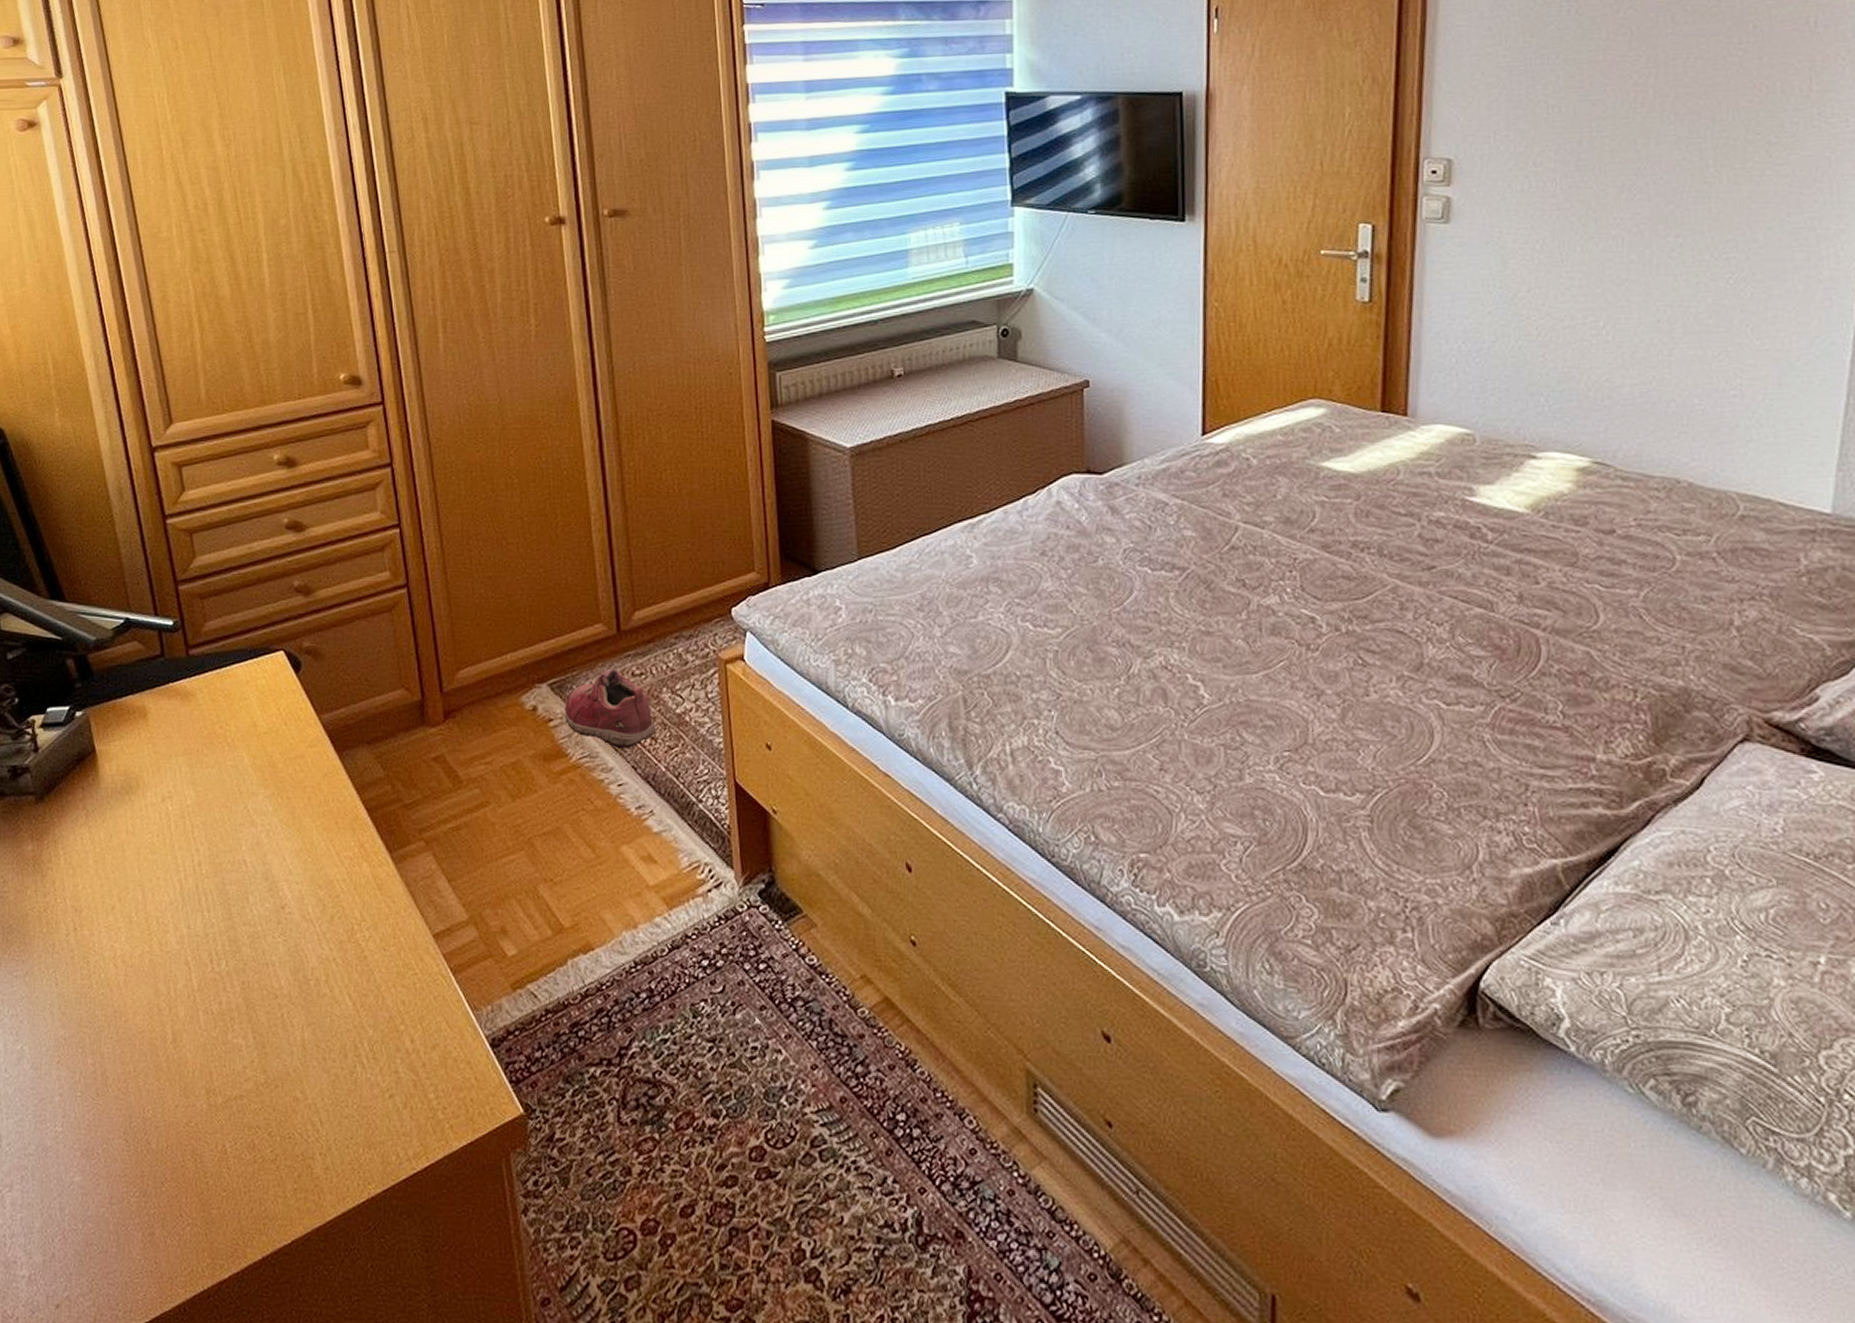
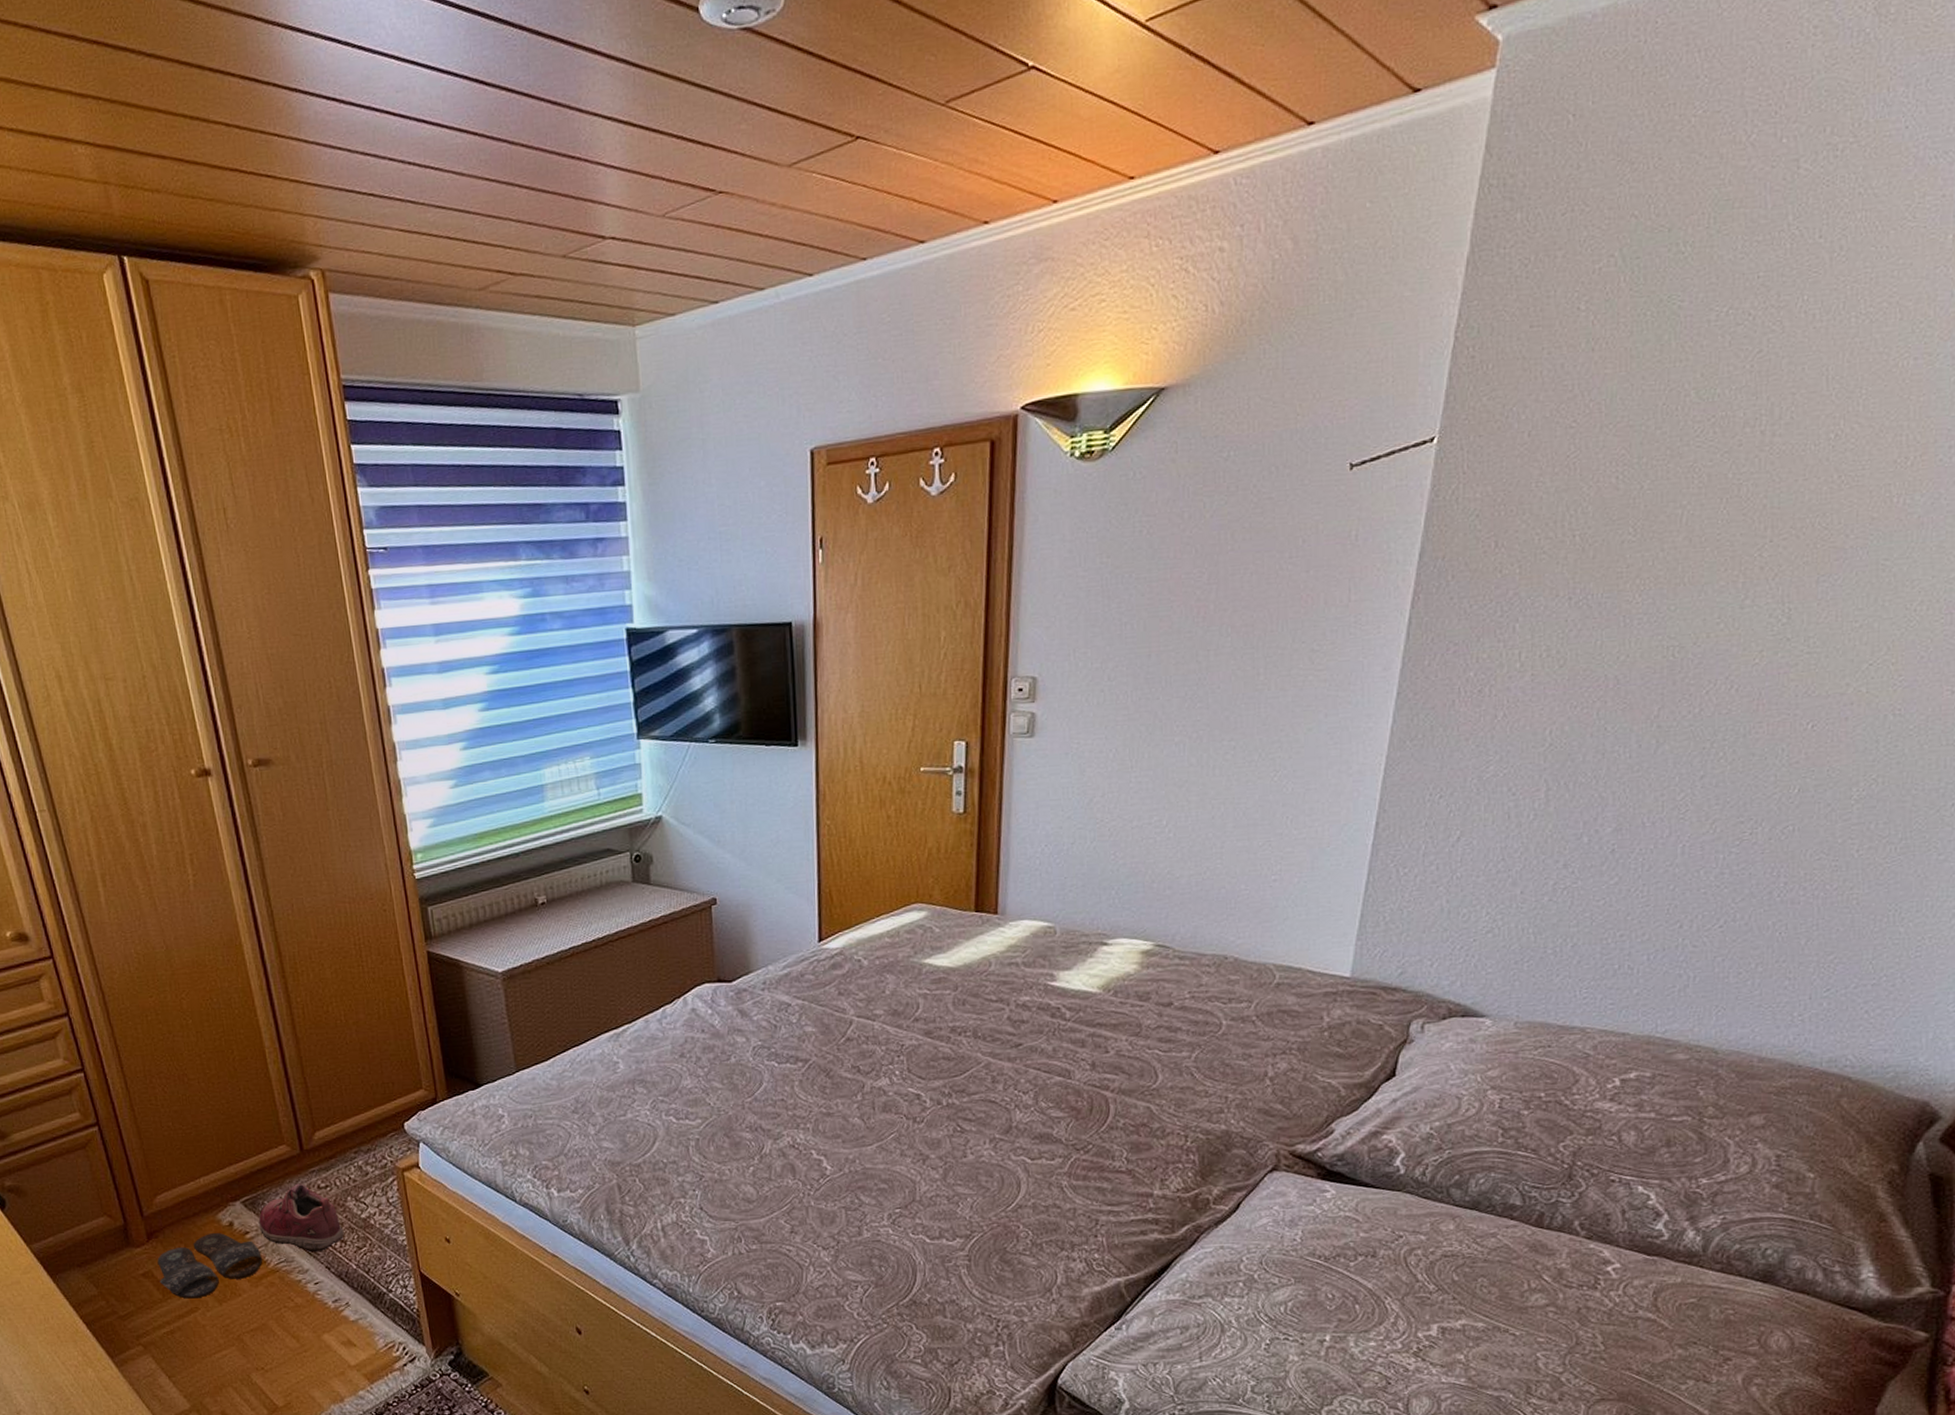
slippers: none [451,716,564,791] -> present [157,1232,262,1299]

